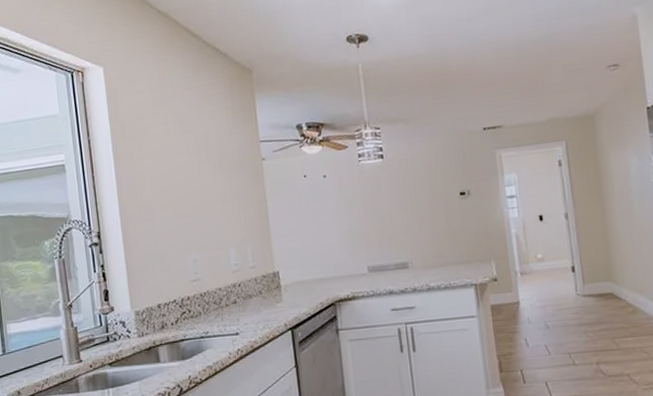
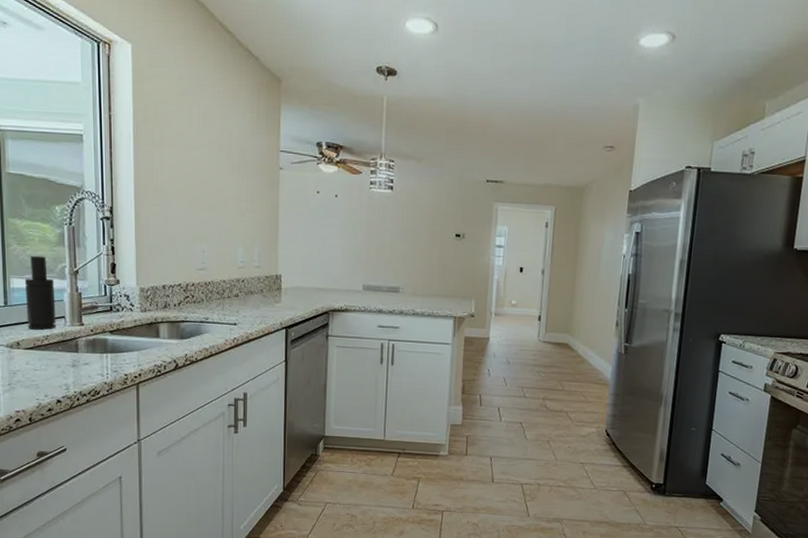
soap dispenser: none [20,295,55,375] -> present [24,255,56,330]

